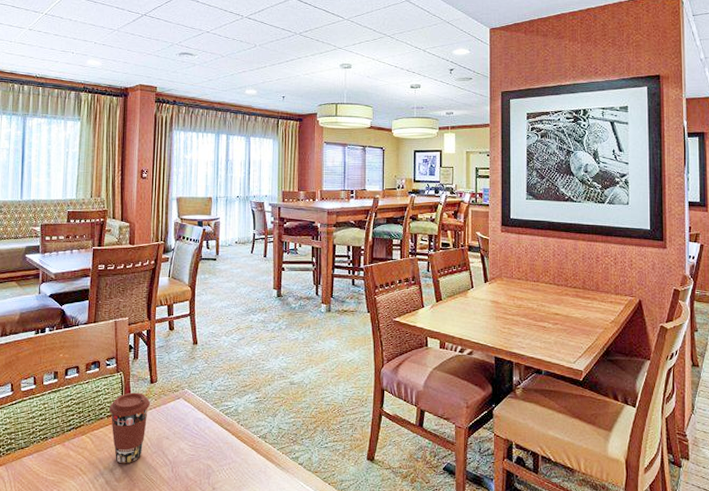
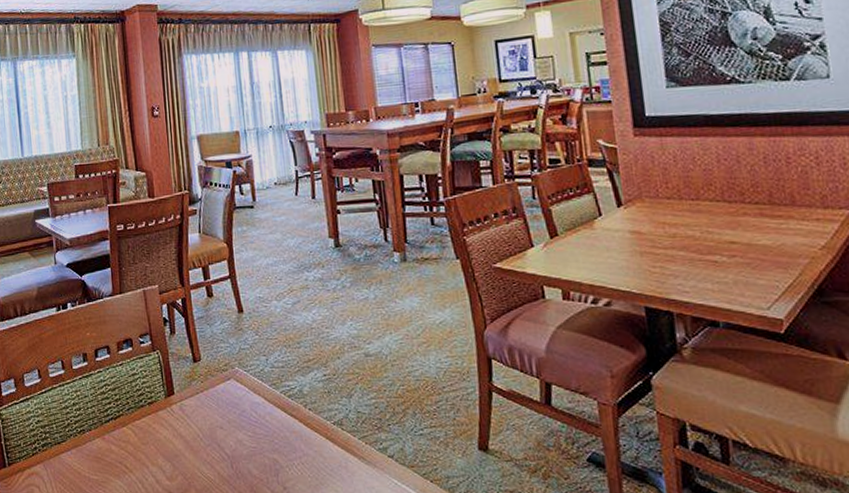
coffee cup: present [109,392,151,464] -> none [149,374,197,460]

